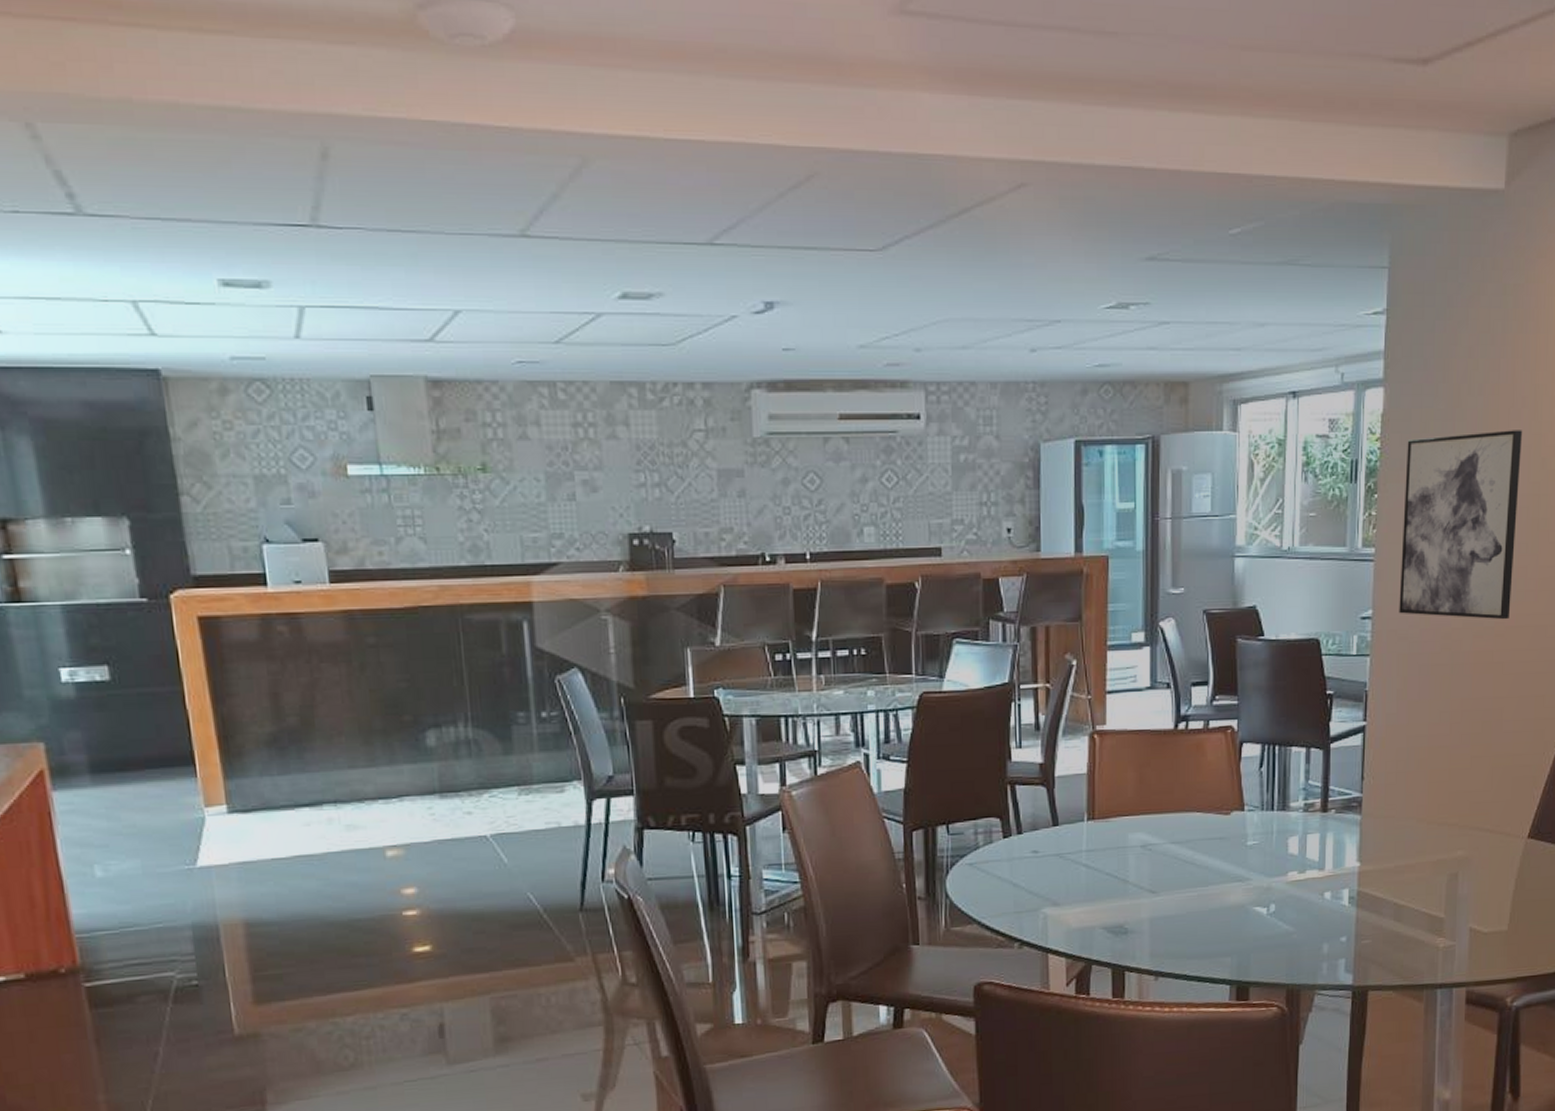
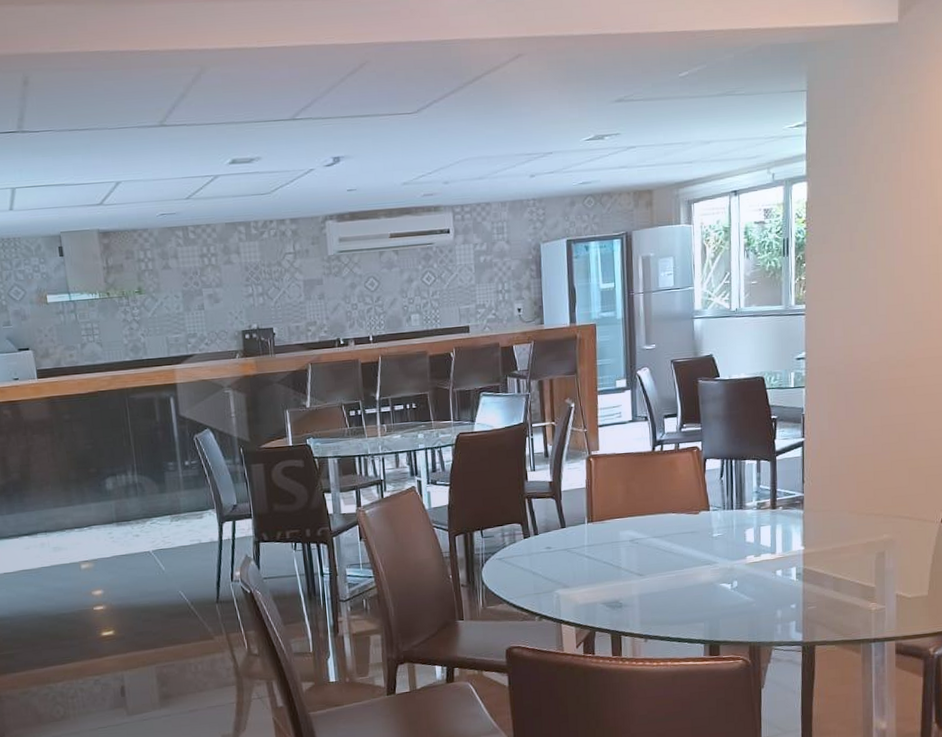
wall art: present [1399,430,1523,620] -> none [826,206,922,354]

